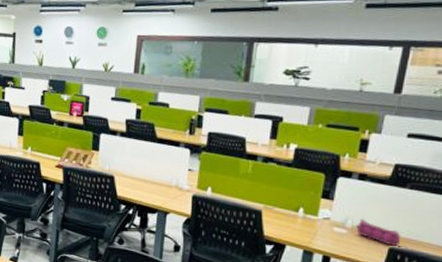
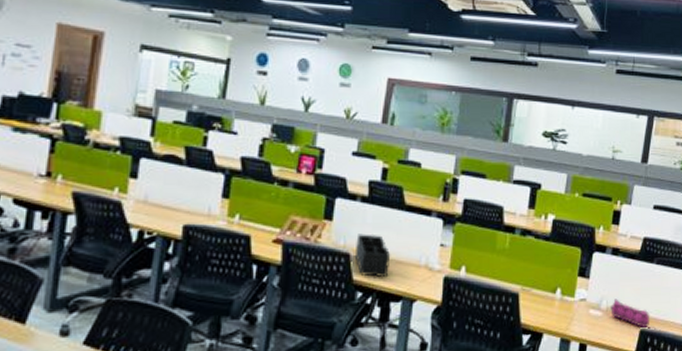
desk organizer: none [117,161,147,195] -> present [354,233,391,278]

